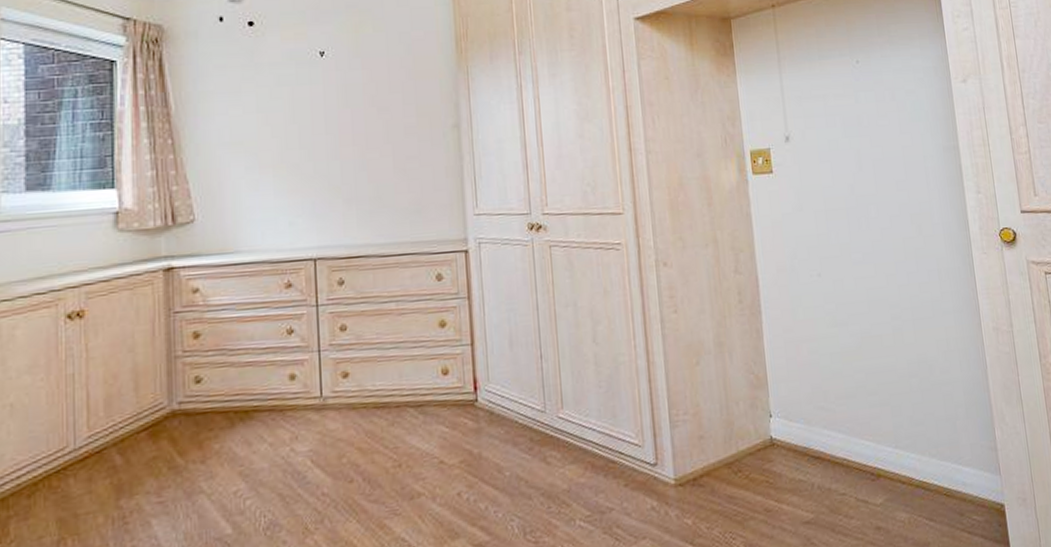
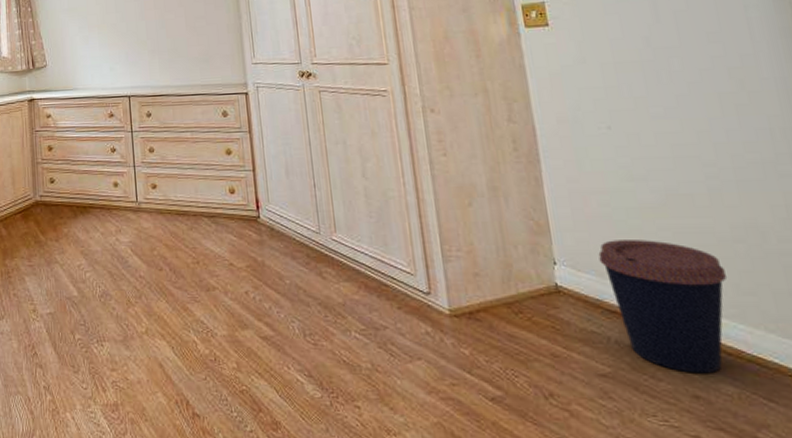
coffee cup: none [807,383,904,507] -> present [598,240,728,374]

